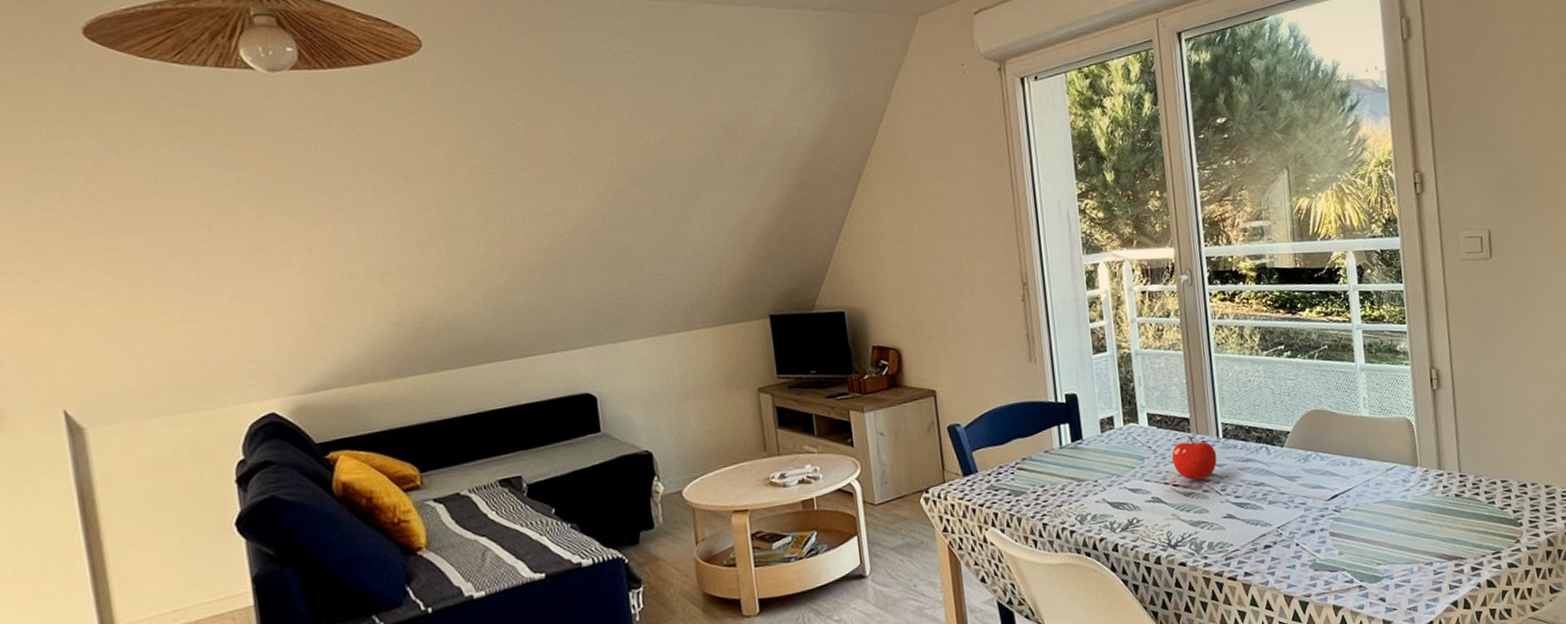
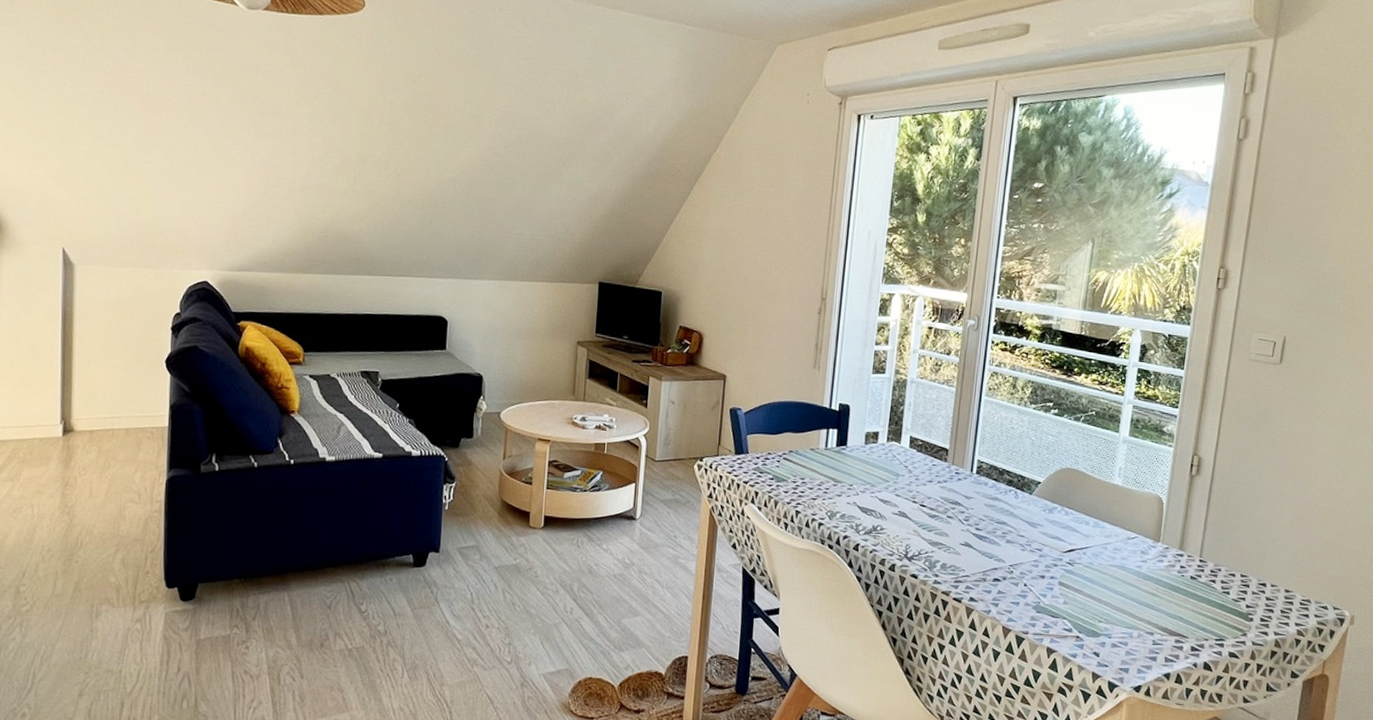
fruit: present [1171,436,1217,481] -> none [924,465,967,507]

